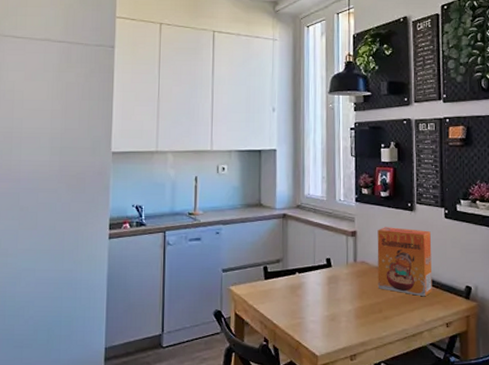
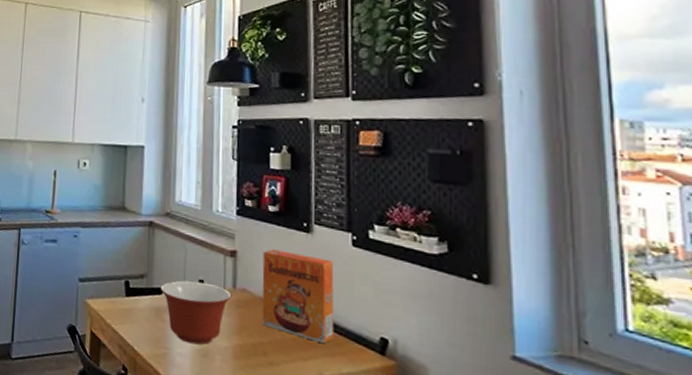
mixing bowl: none [294,260,353,312] -> present [160,280,232,345]

